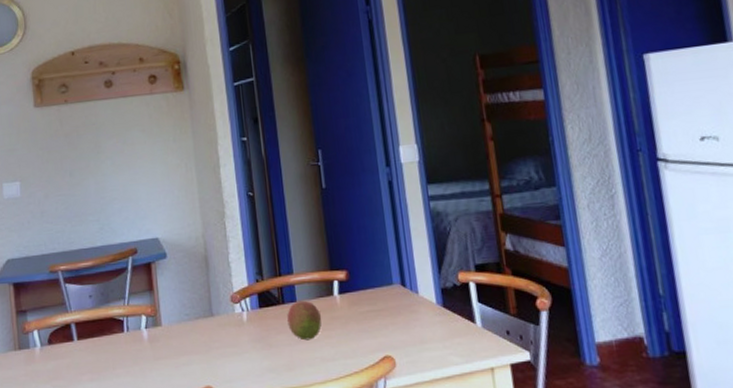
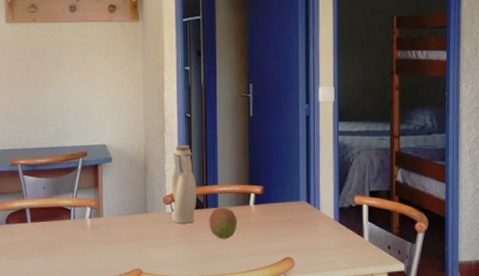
water bottle: none [237,229,271,326] -> present [171,145,196,224]

